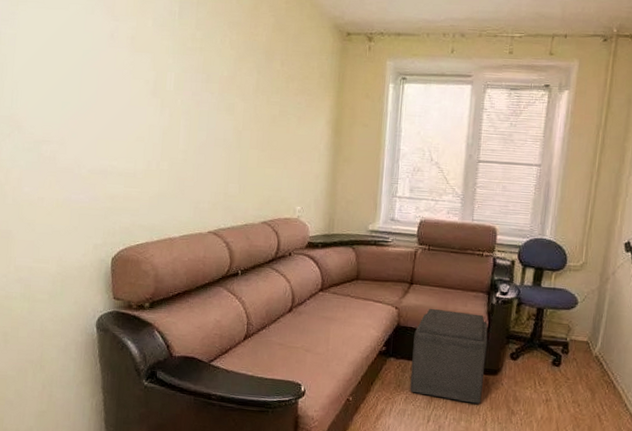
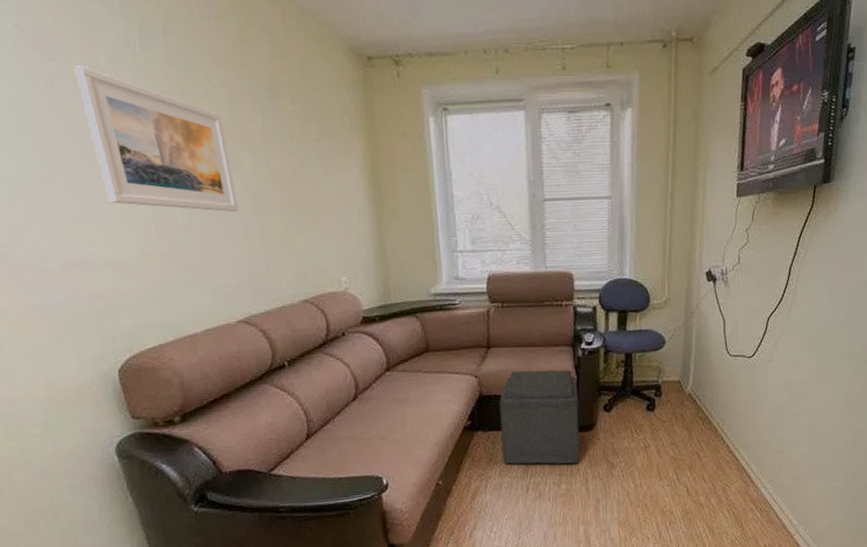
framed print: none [129,25,227,144] -> present [74,65,239,212]

